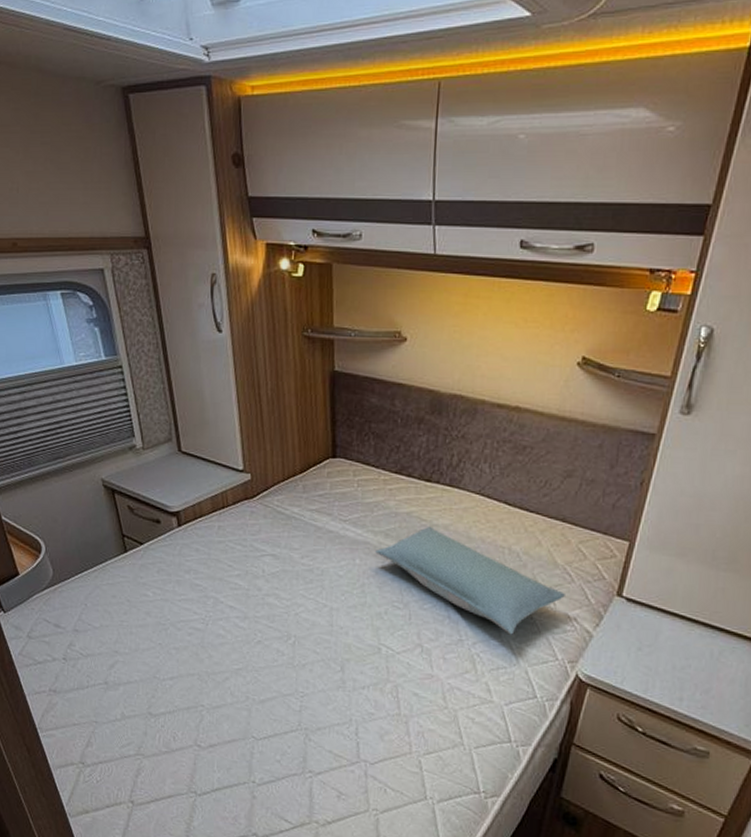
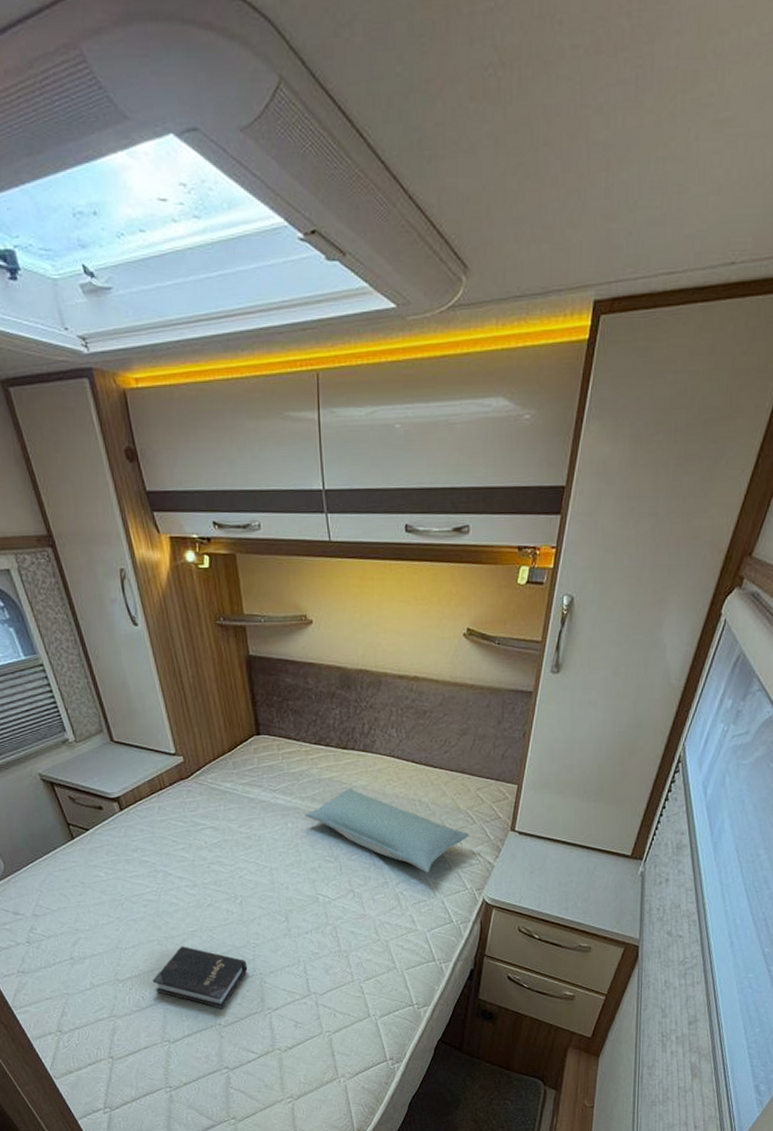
hardback book: none [187,684,292,765] -> present [152,946,248,1010]

